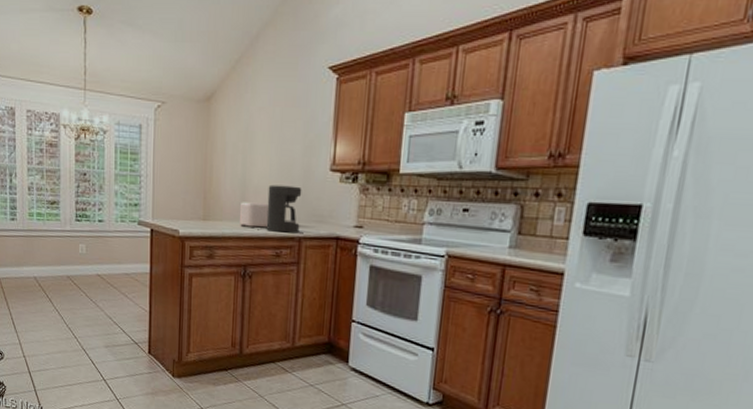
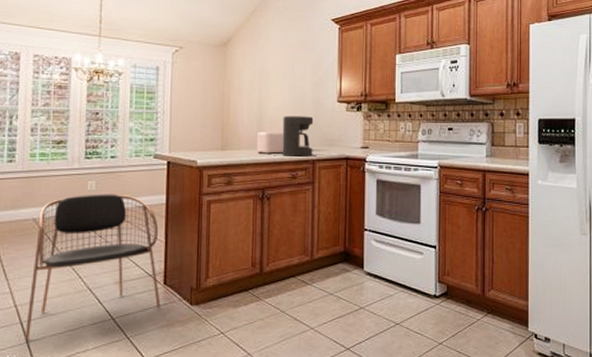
dining chair: none [33,257,146,389] -> present [25,194,161,341]

